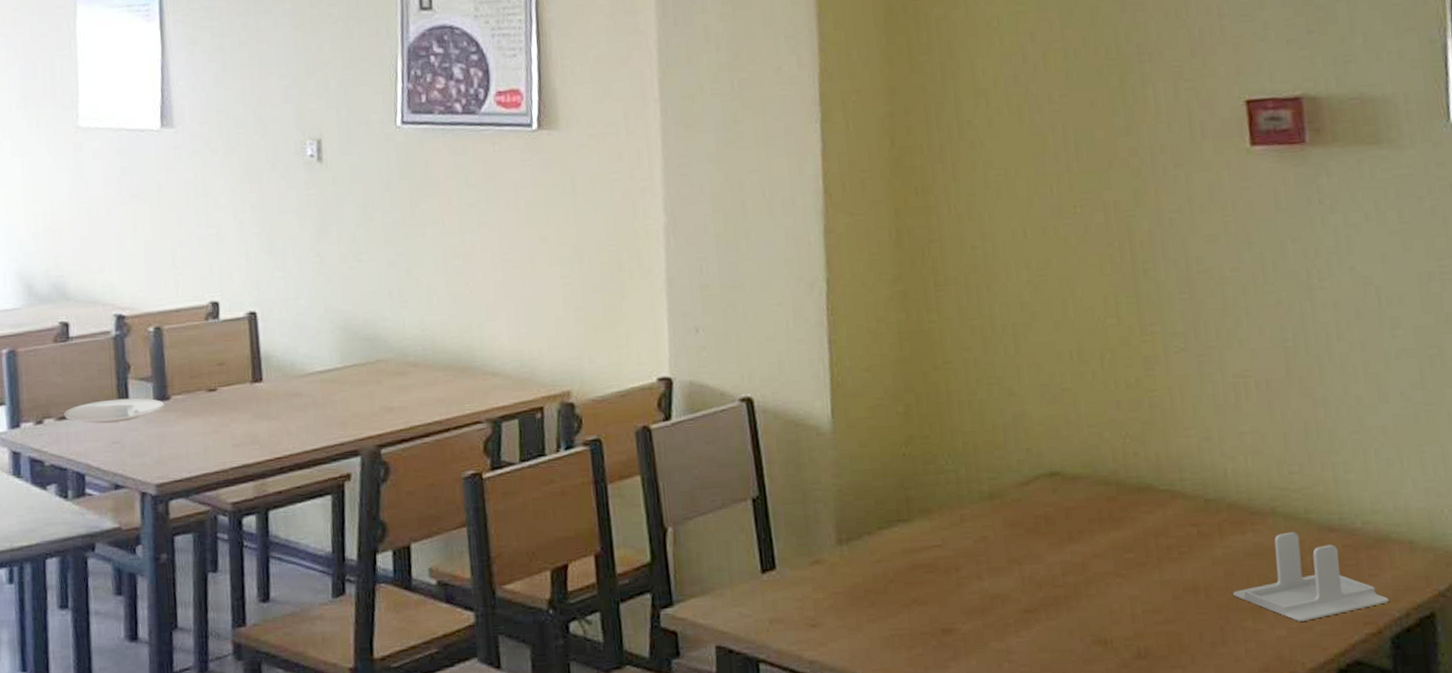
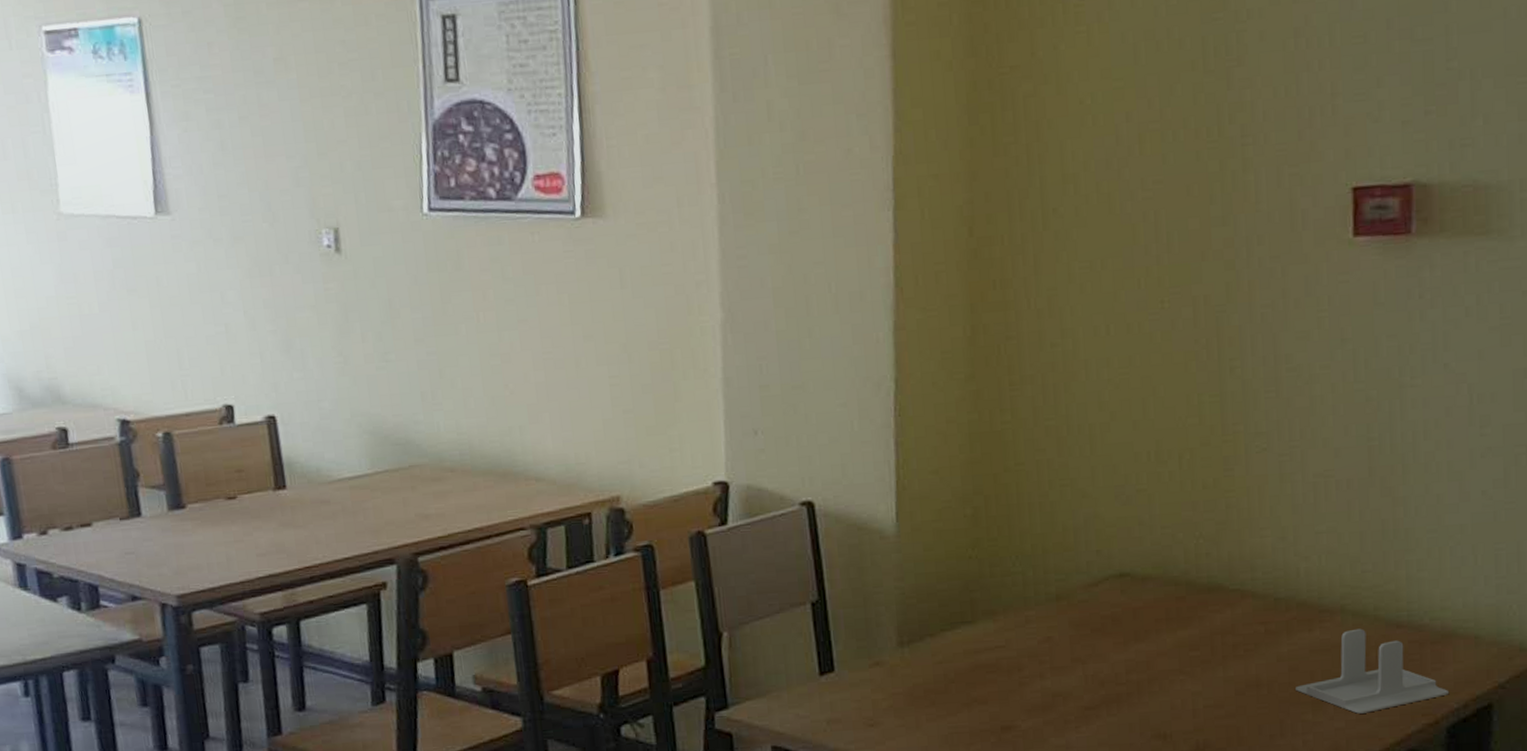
plate: present [64,398,165,423] -> none [70,506,181,534]

